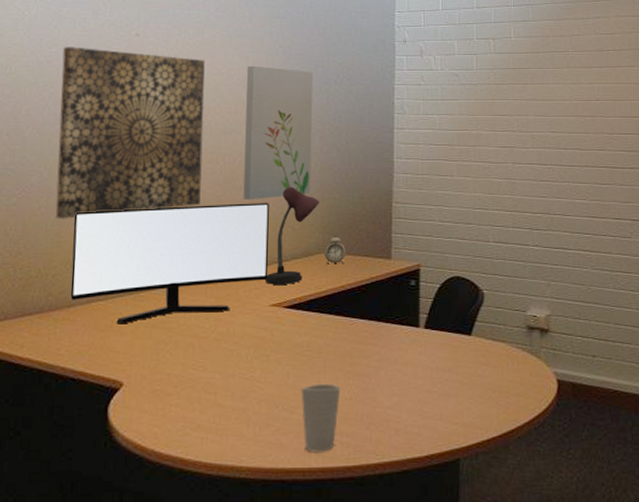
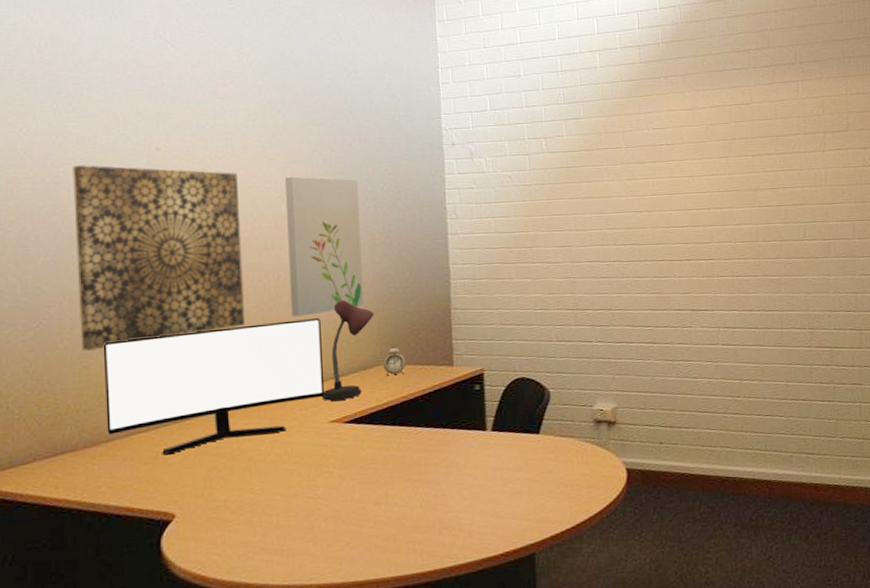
cup: present [301,383,341,454] -> none [368,493,410,564]

